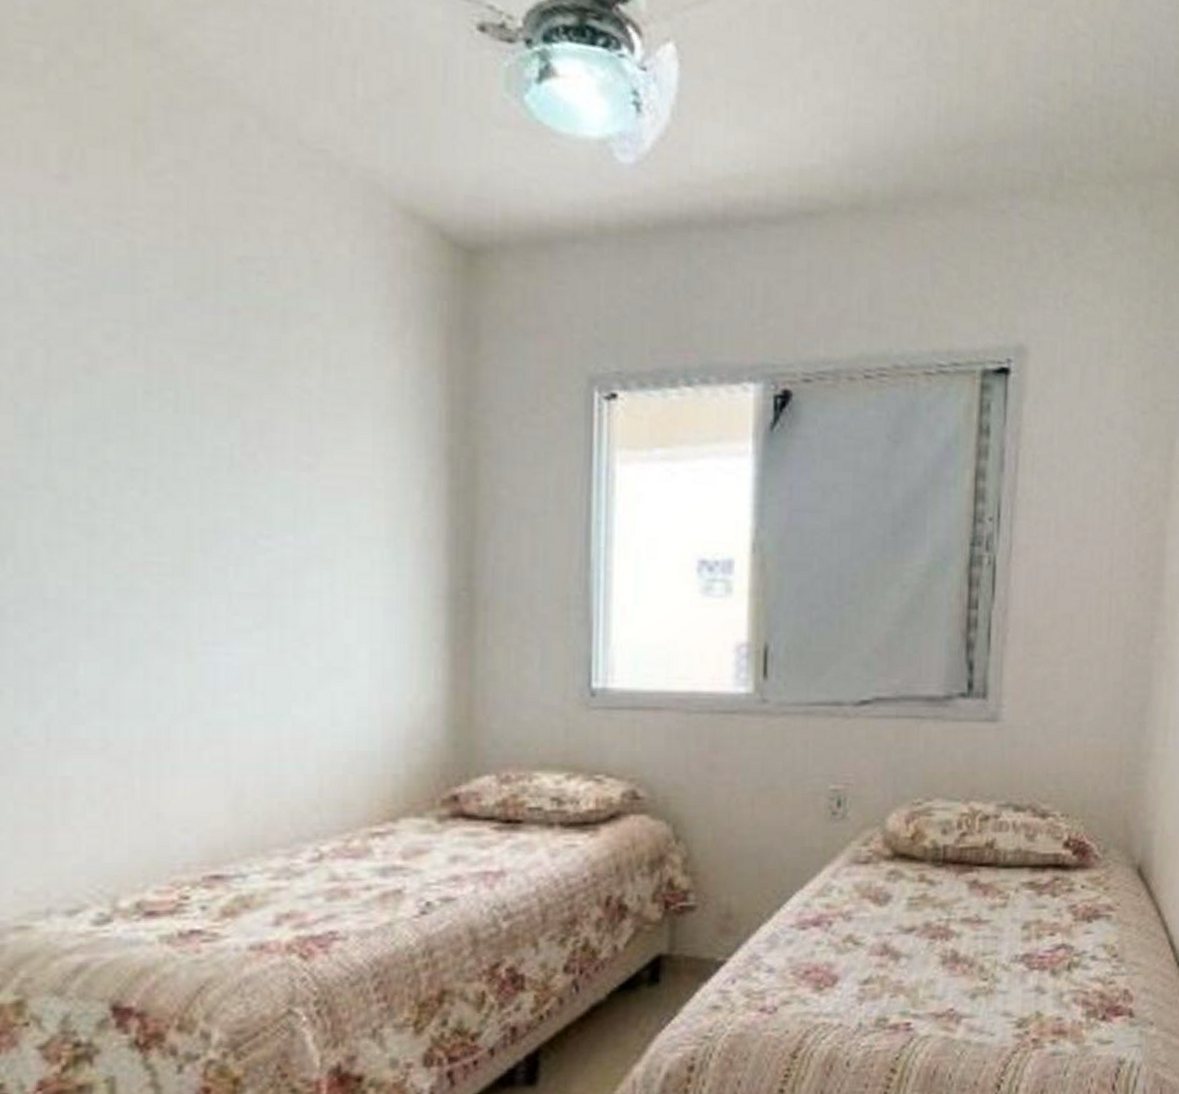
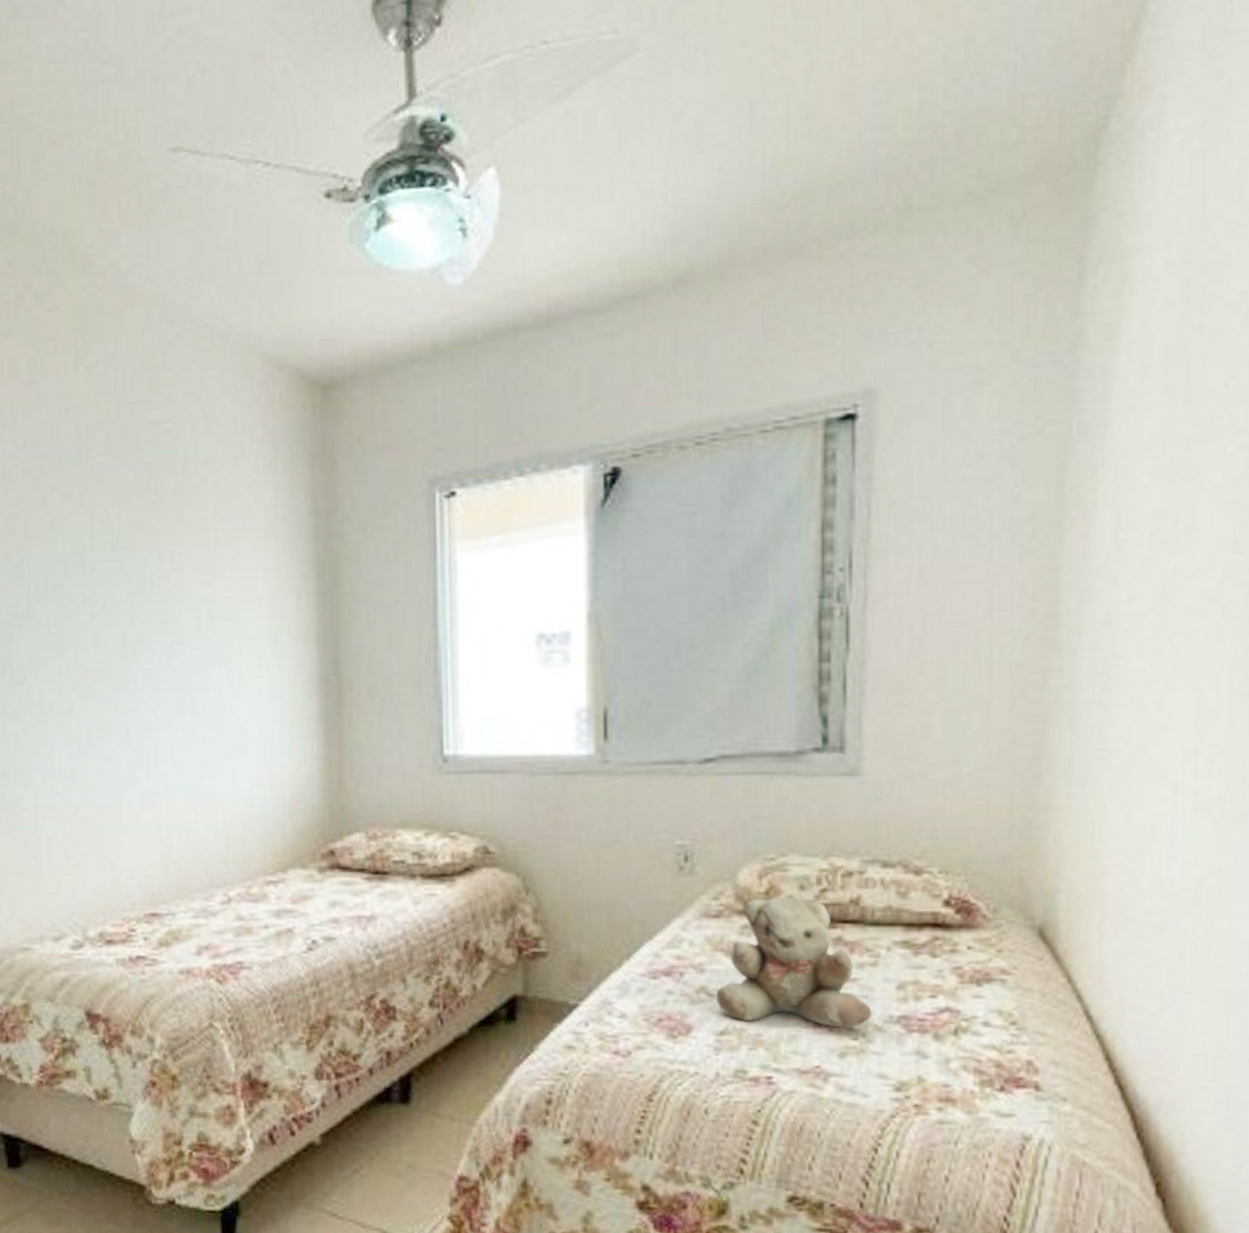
teddy bear: none [861,841,1000,969] -> present [715,897,872,1028]

